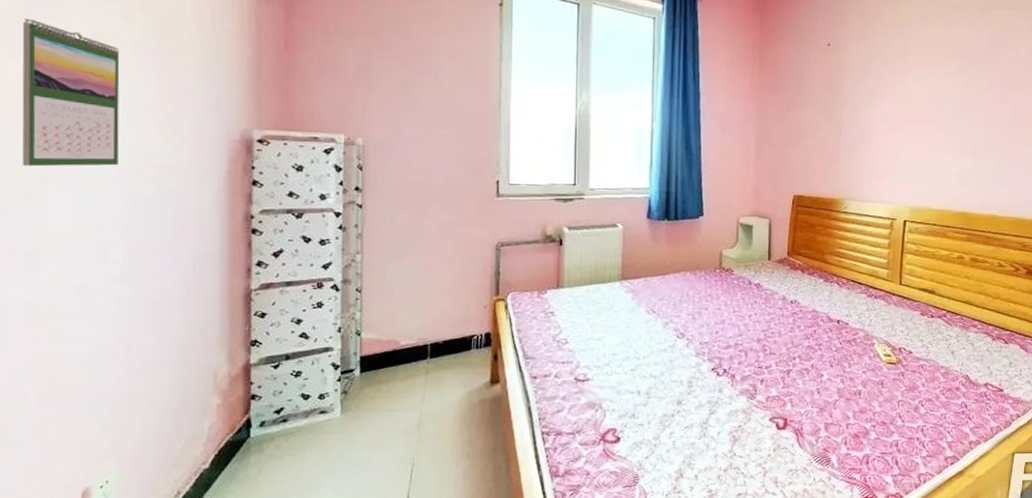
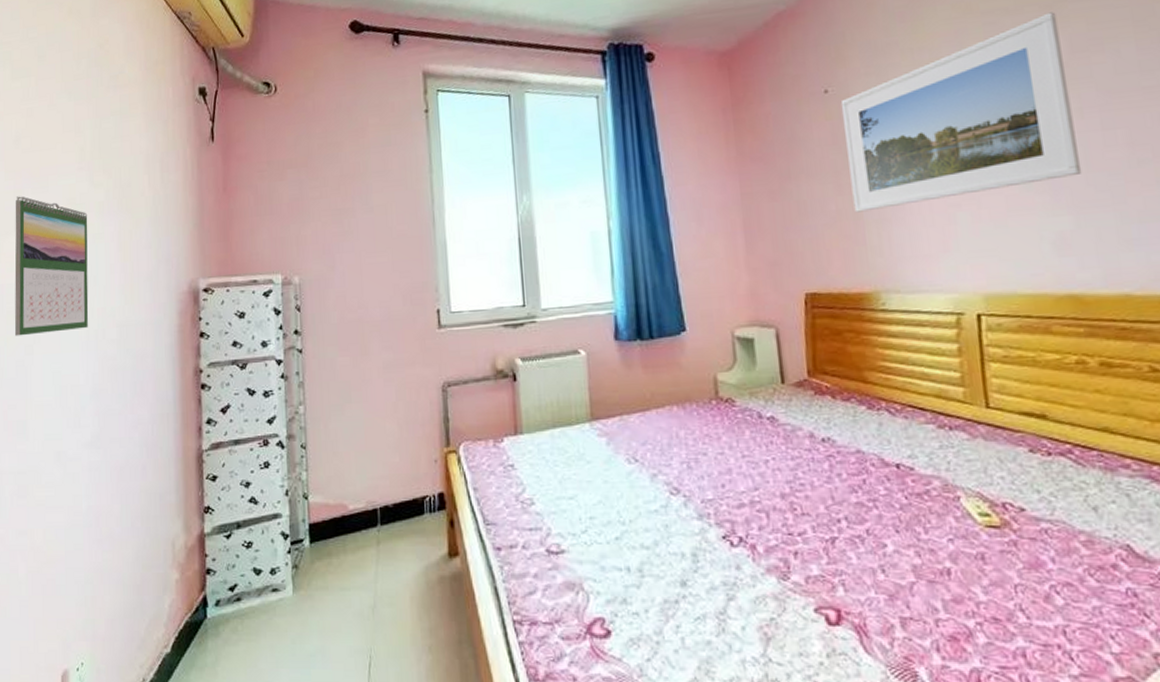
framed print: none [836,13,986,140] -> present [840,12,1082,213]

